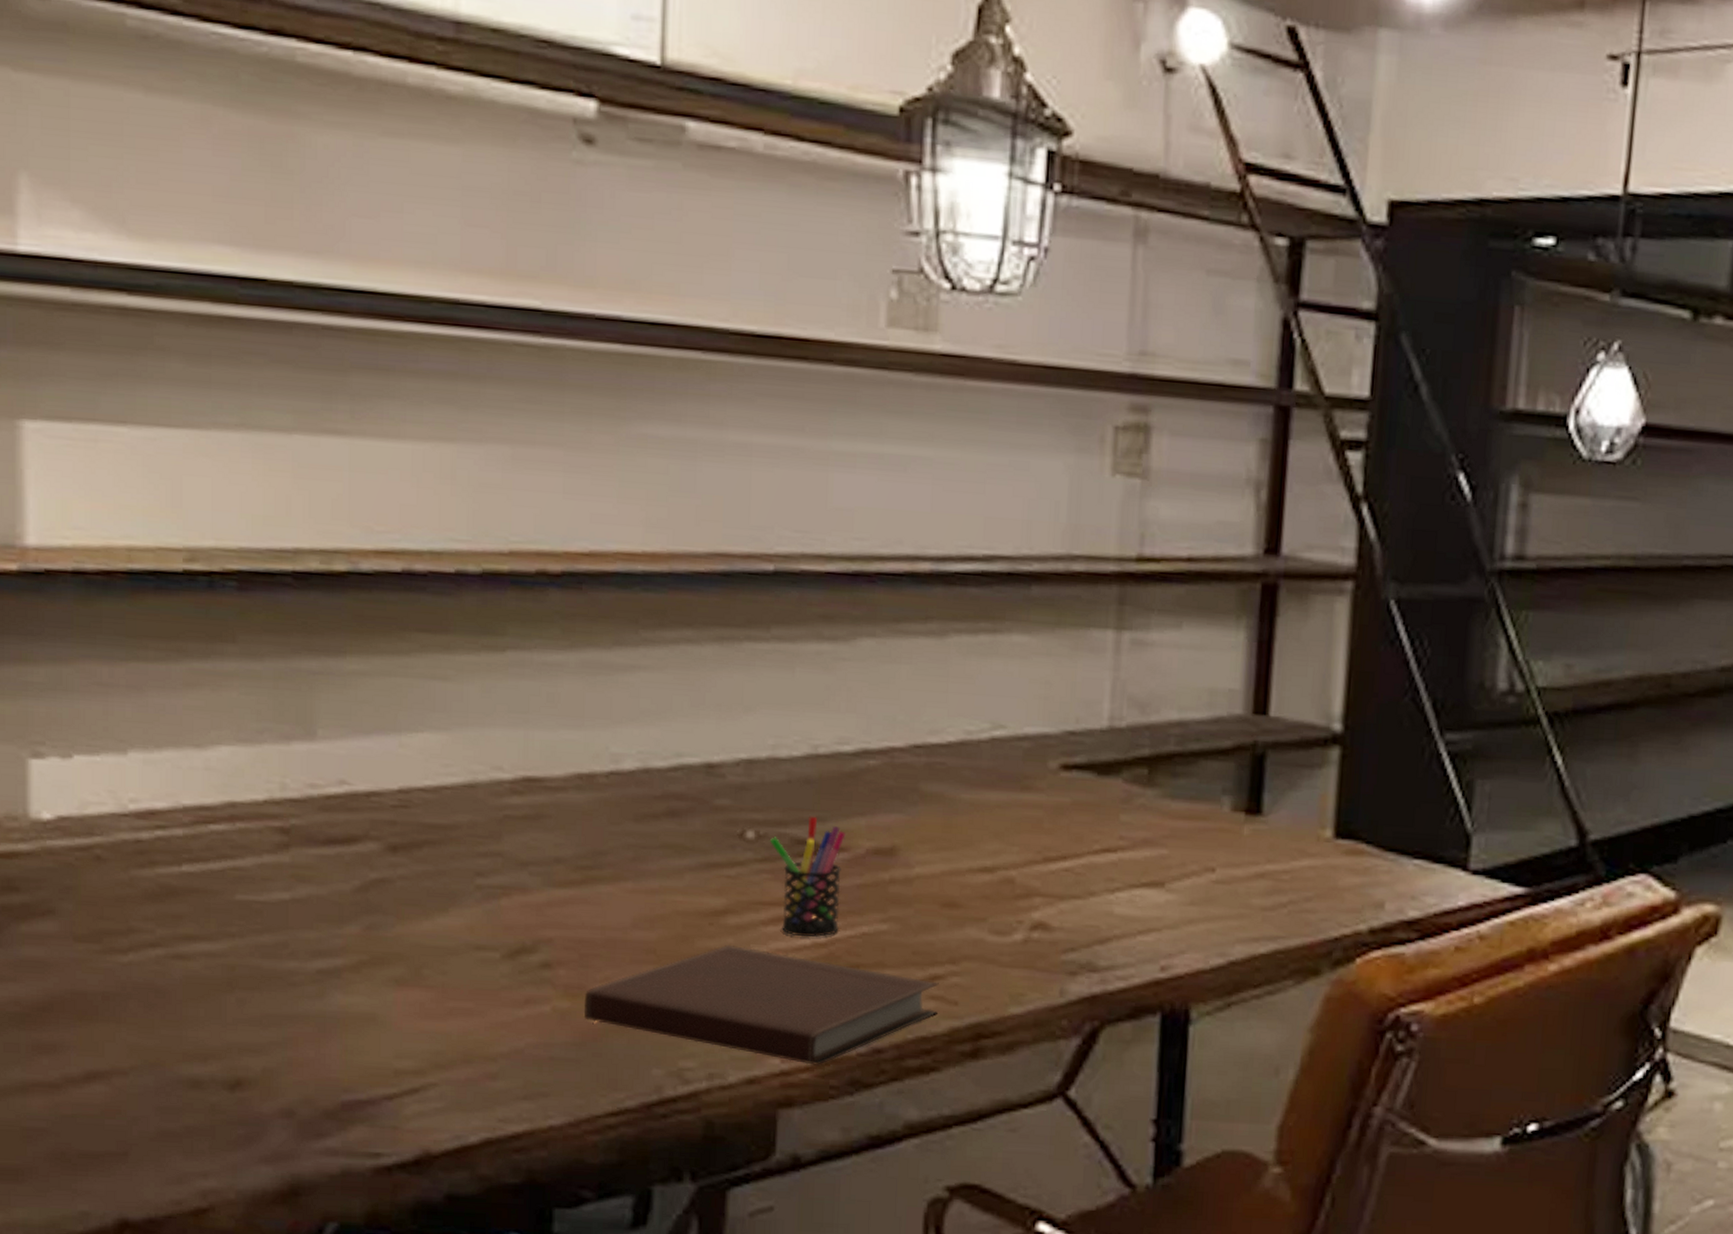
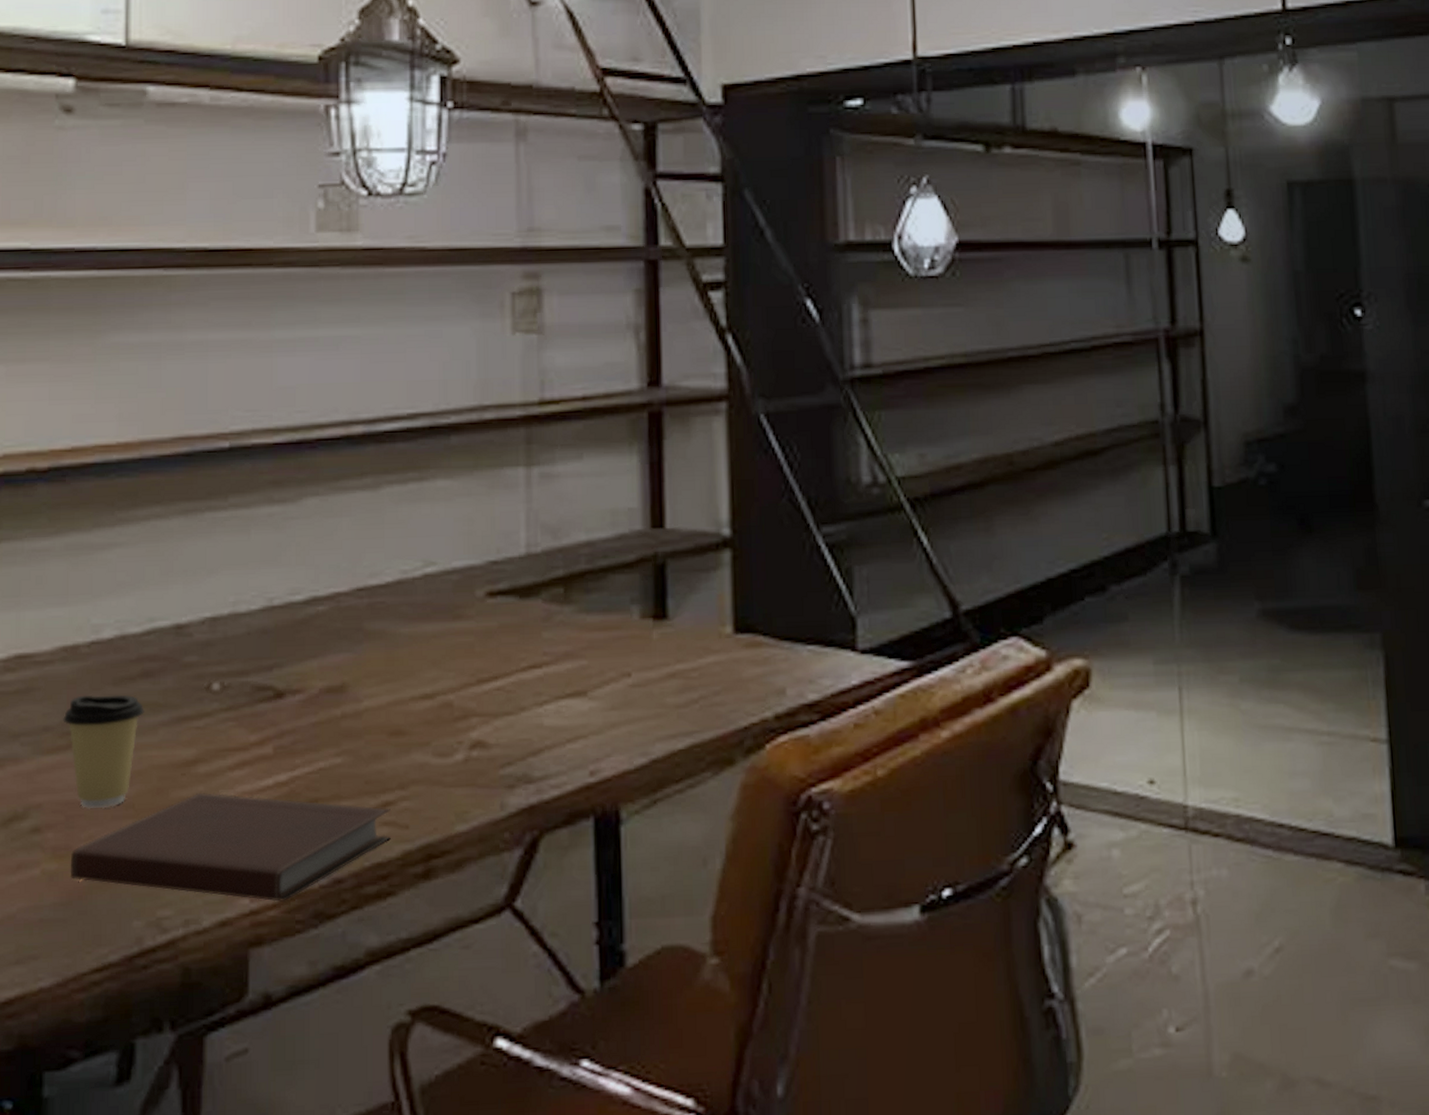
coffee cup: none [577,828,669,951] -> present [63,694,144,809]
pen holder: present [769,816,846,937] -> none [233,663,300,777]

